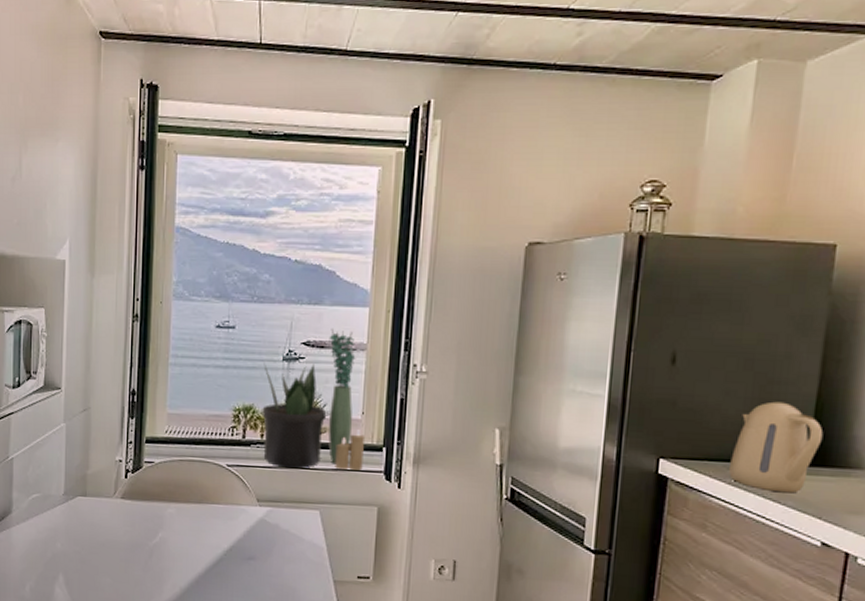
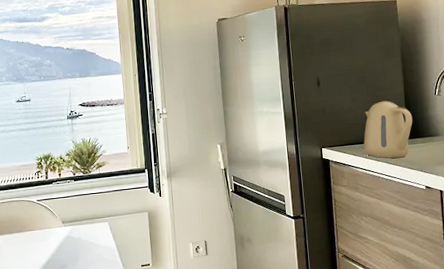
planter: present [262,361,327,469] -> none [54,118,104,196]
vase: present [328,329,356,464] -> none [97,92,123,187]
candle: present [335,430,366,470] -> none [113,160,134,190]

